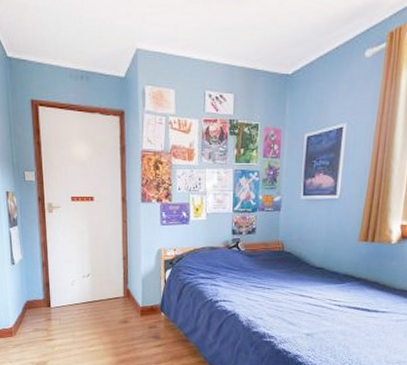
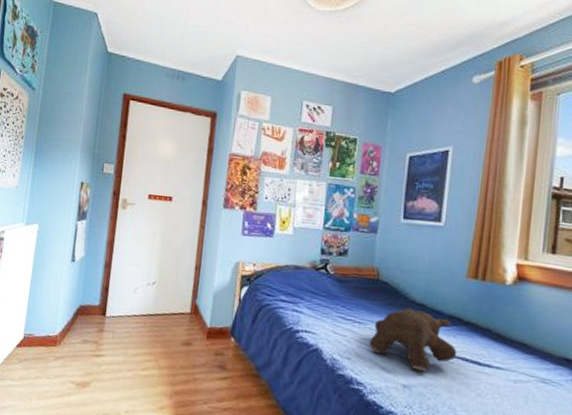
teddy bear: none [277,272,351,322] -> present [369,308,457,372]

